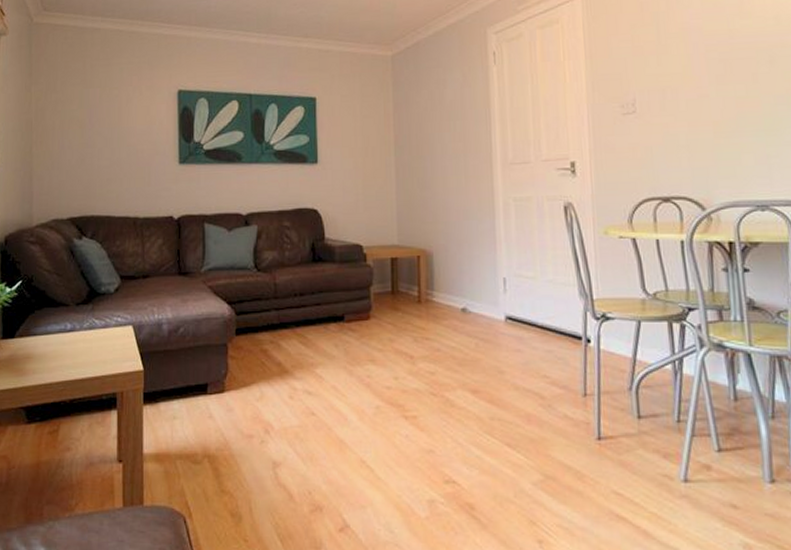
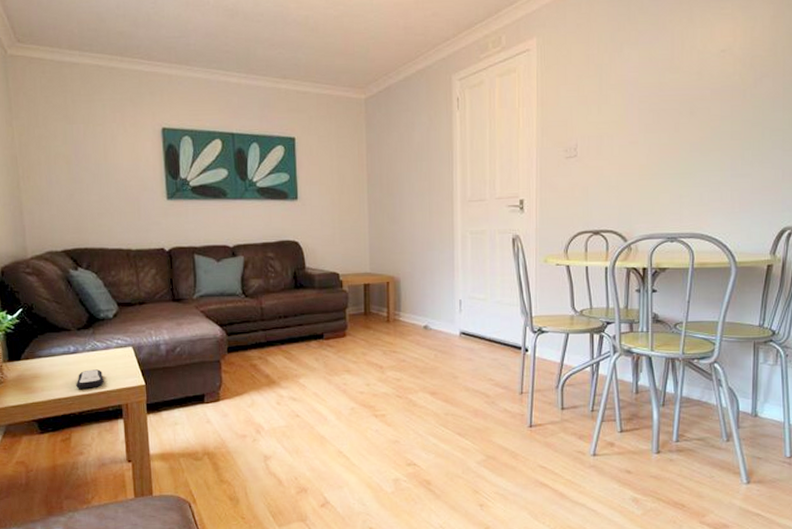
remote control: none [69,350,100,374] -> present [76,369,104,390]

